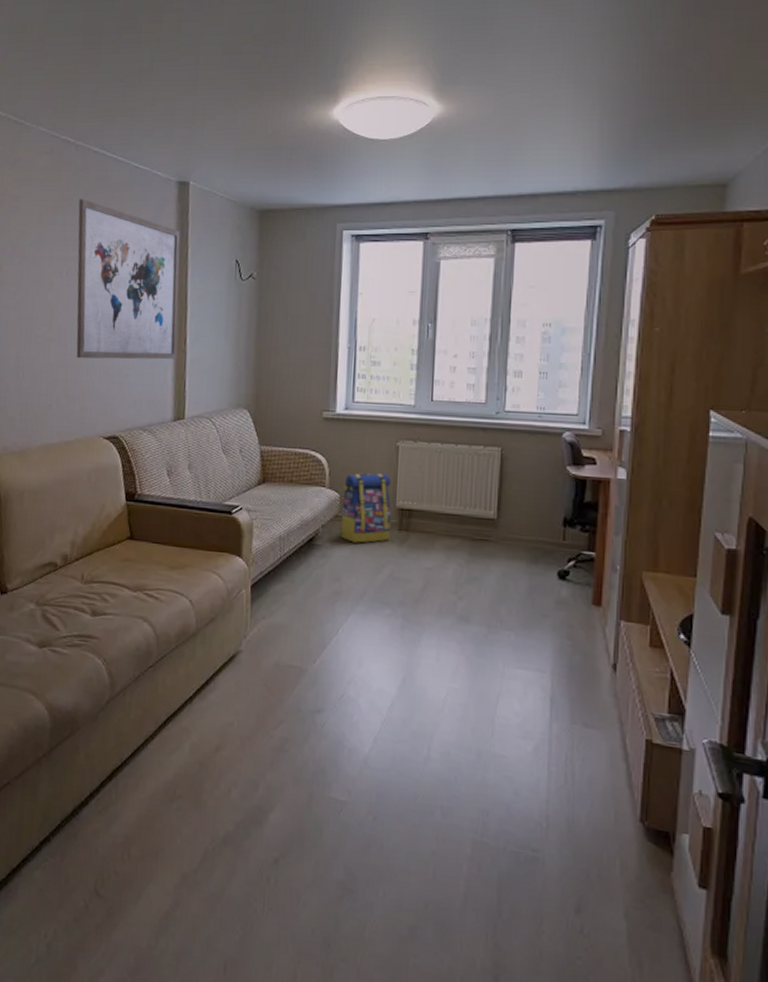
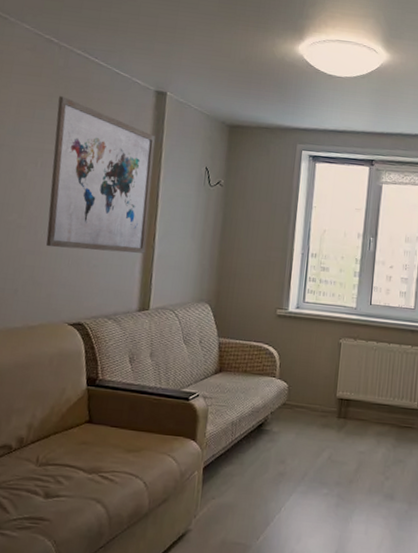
backpack: present [340,473,391,543] -> none [286,365,334,429]

